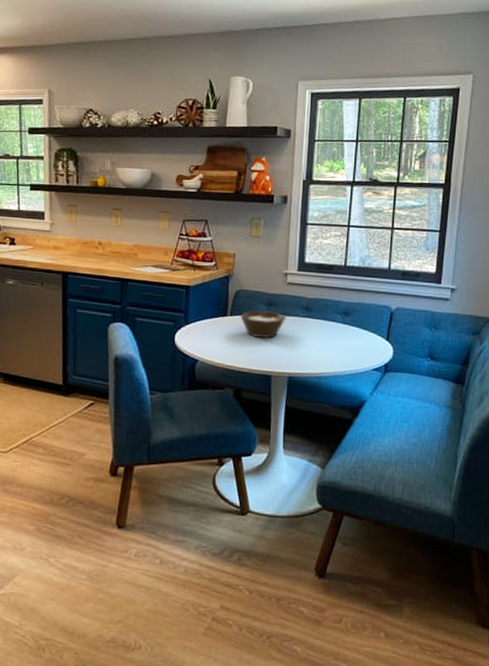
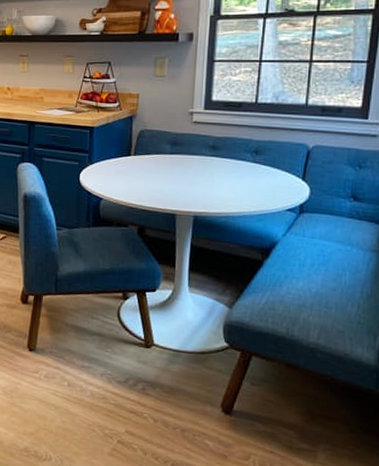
bowl: present [240,310,287,339] -> none [144,149,192,178]

